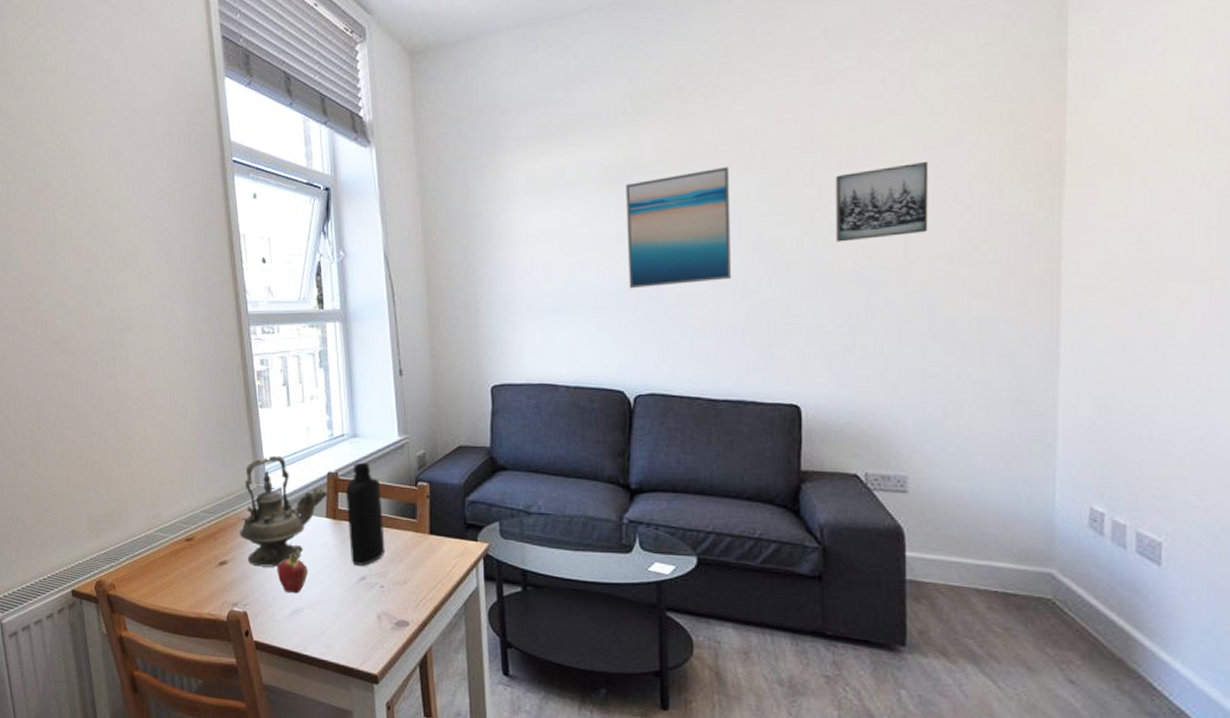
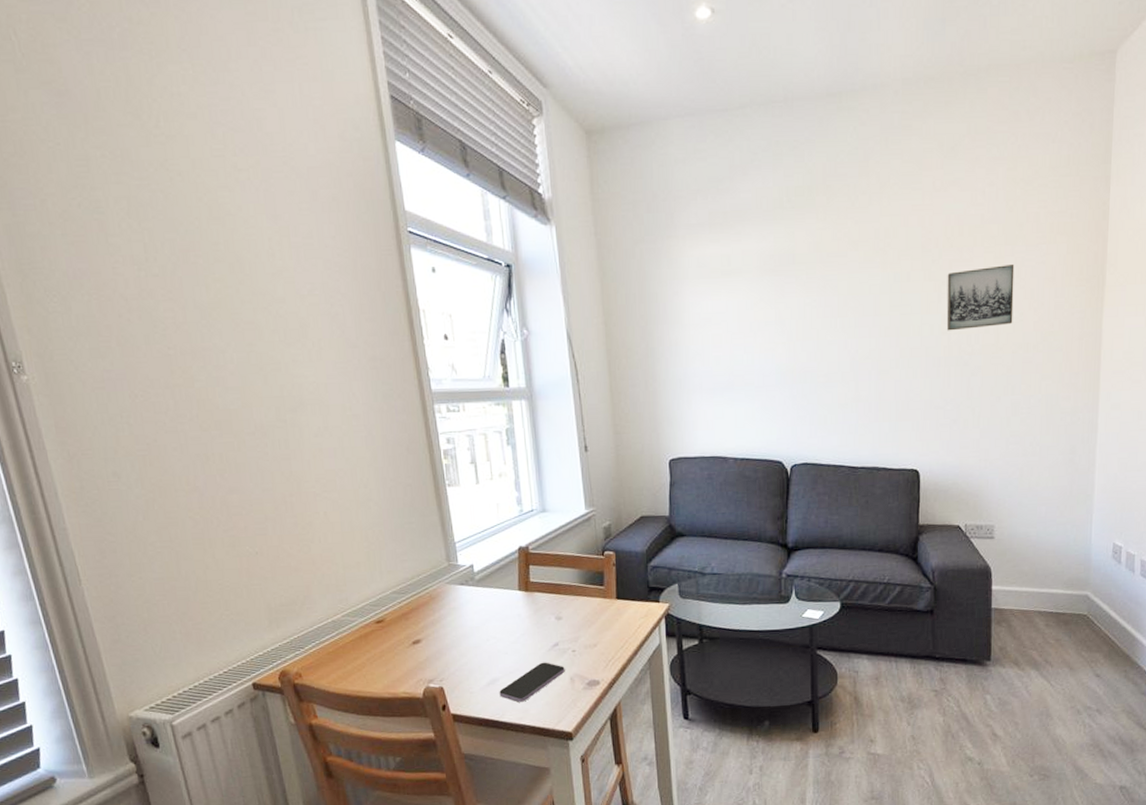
teapot: present [239,455,328,567] -> none [431,533,519,642]
fruit: present [277,552,308,594] -> none [471,626,502,665]
smartphone: none [303,595,372,636] -> present [499,662,565,702]
bottle: present [346,462,385,566] -> none [537,535,576,633]
wall art: present [626,166,731,289] -> none [783,261,868,370]

